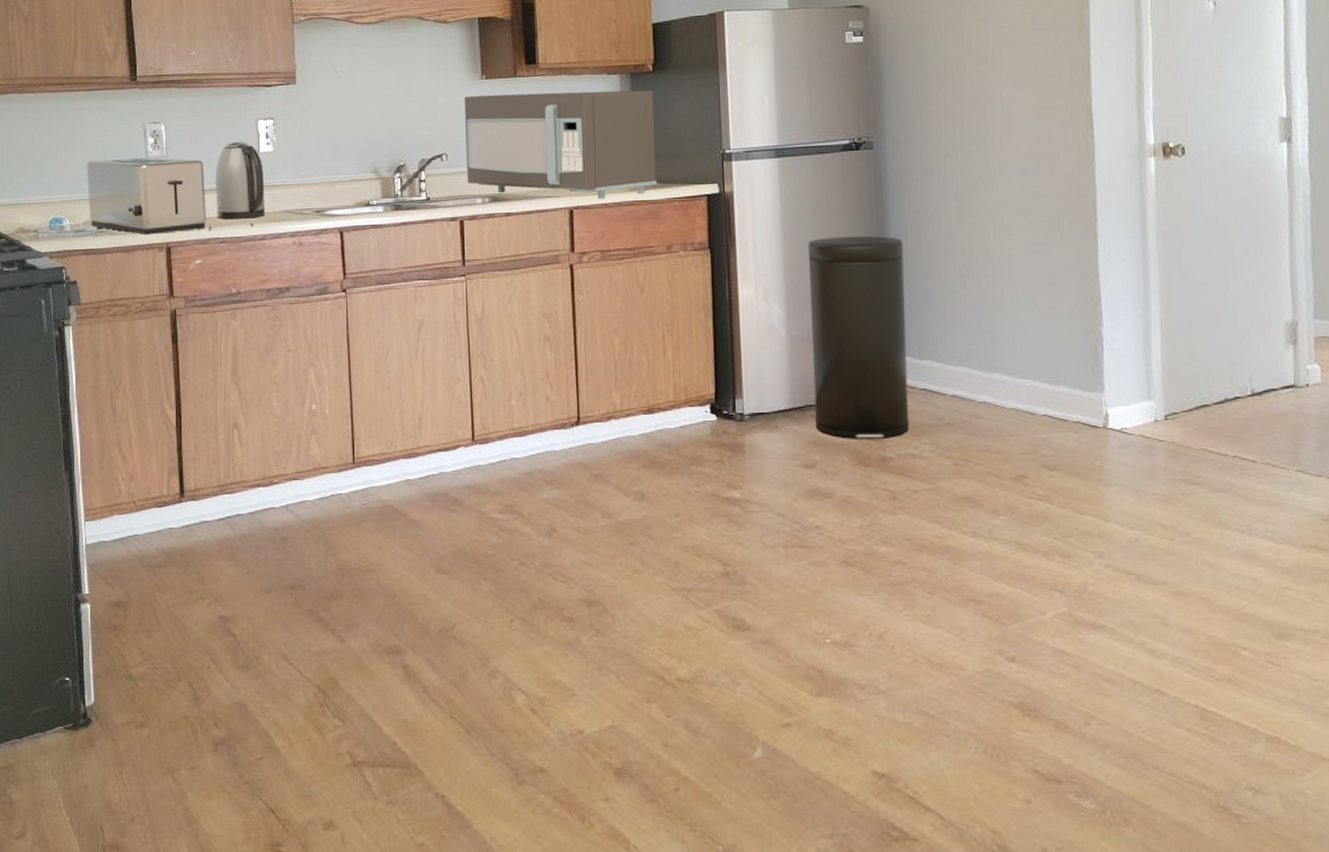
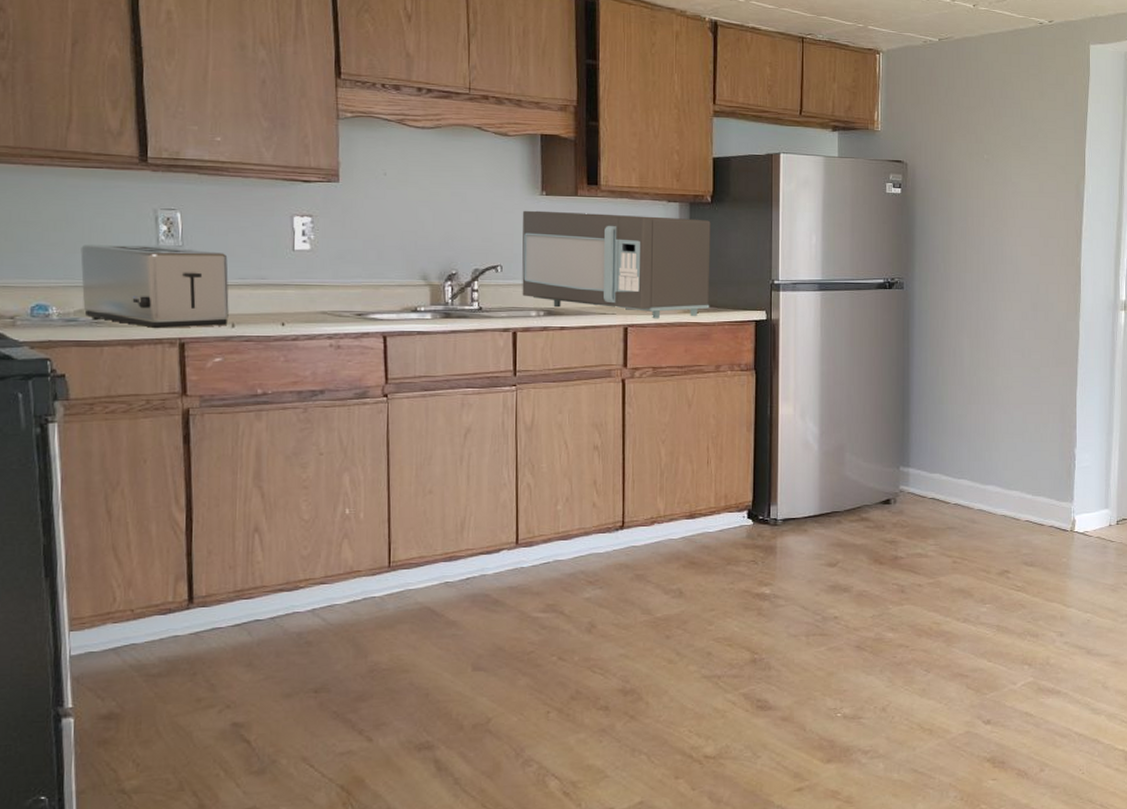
kettle: present [216,142,266,220] -> none [241,237,300,318]
pedal bin: present [807,235,910,439] -> none [839,364,924,541]

